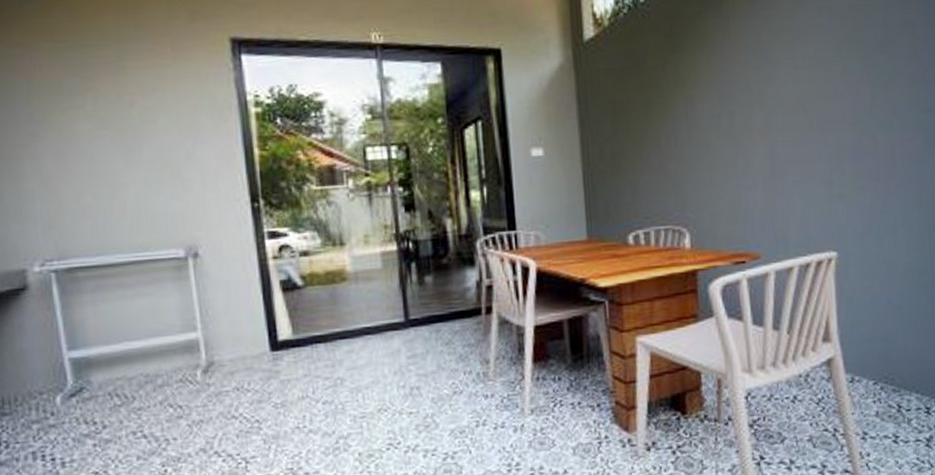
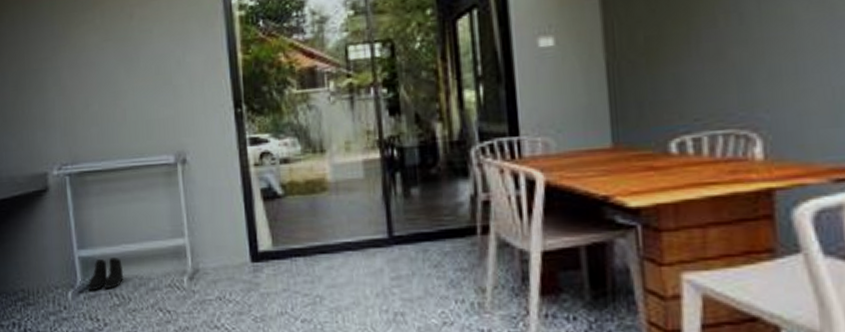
boots: none [81,356,126,394] -> present [88,258,124,291]

